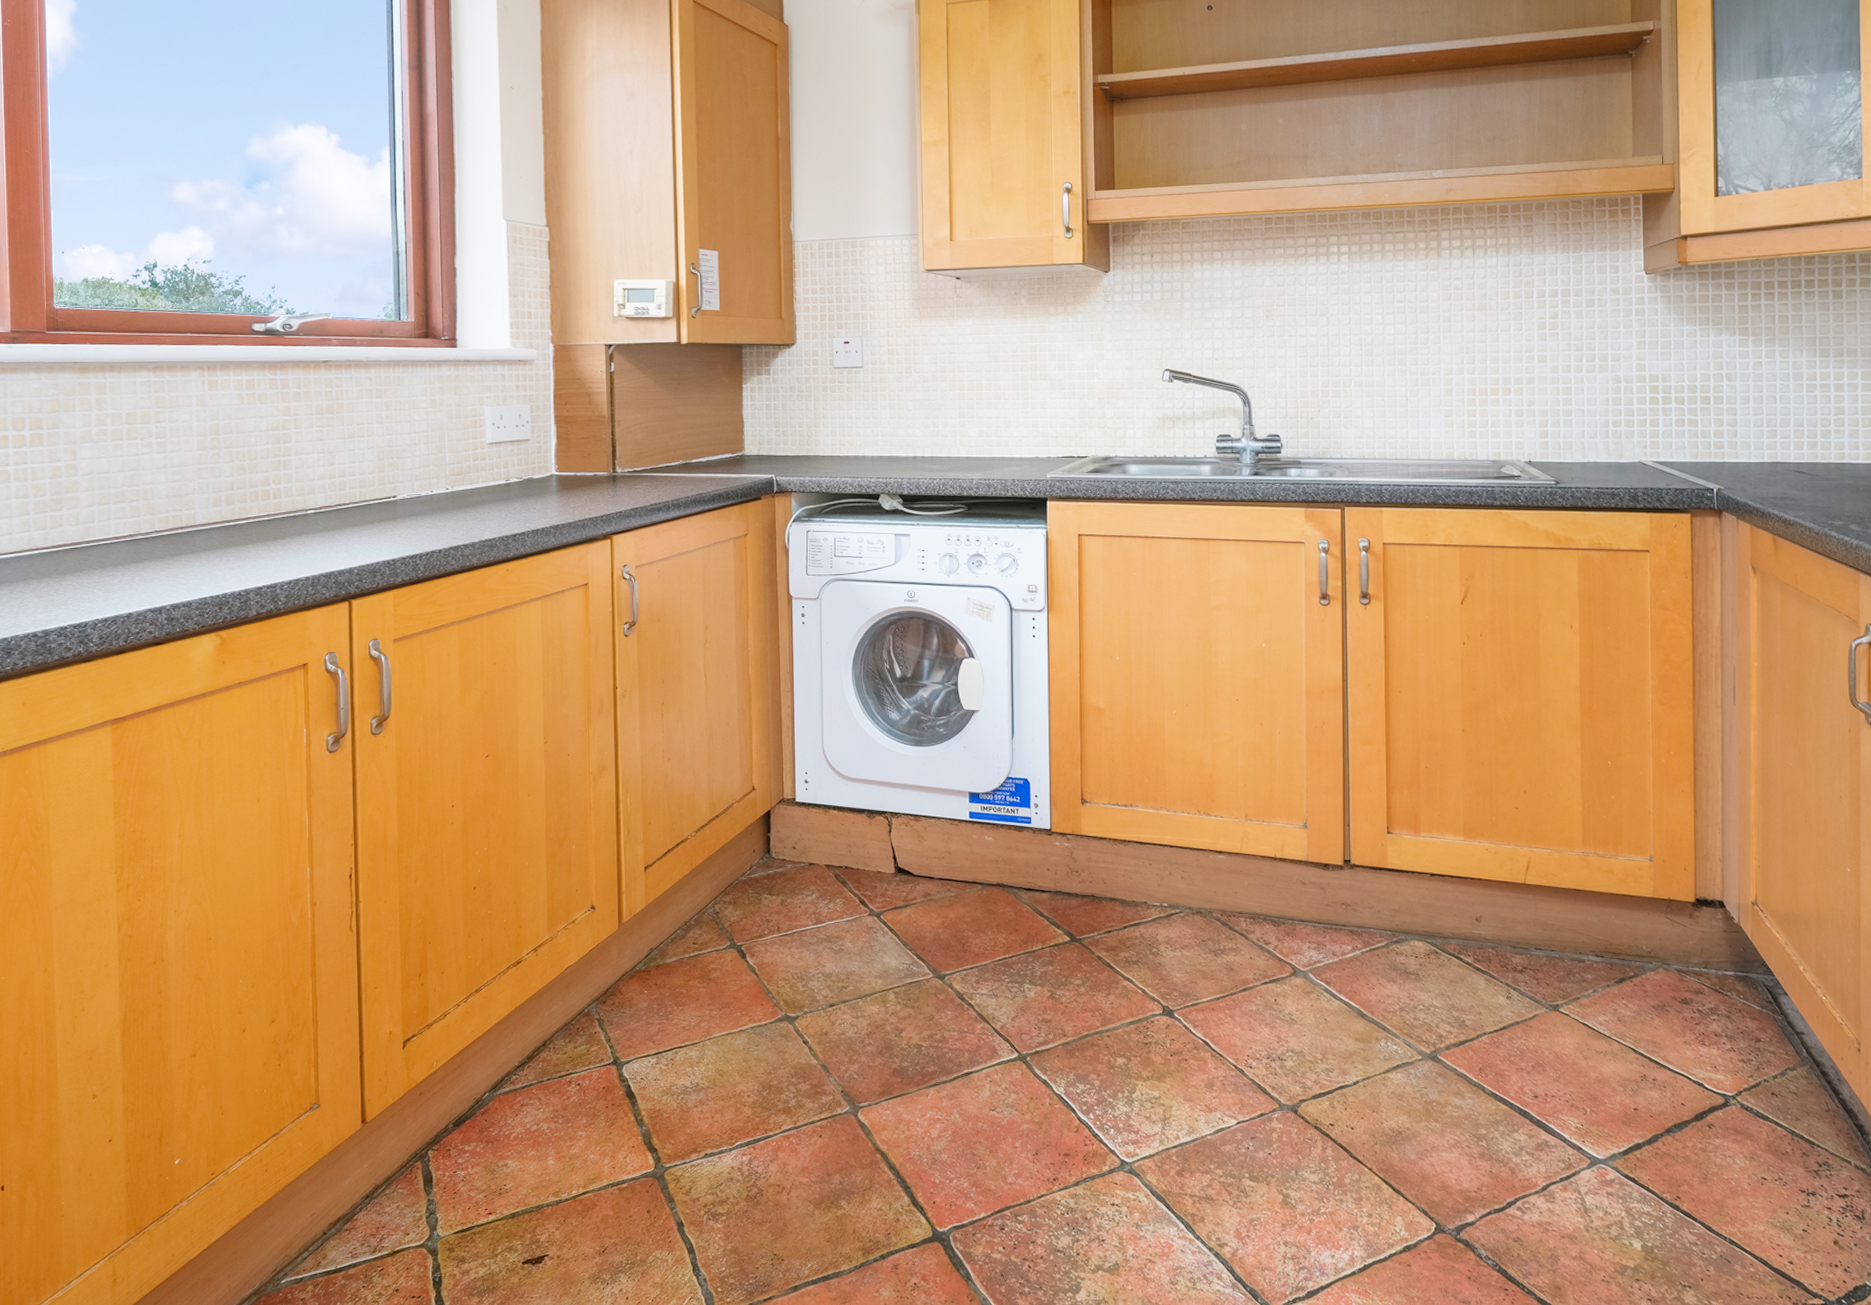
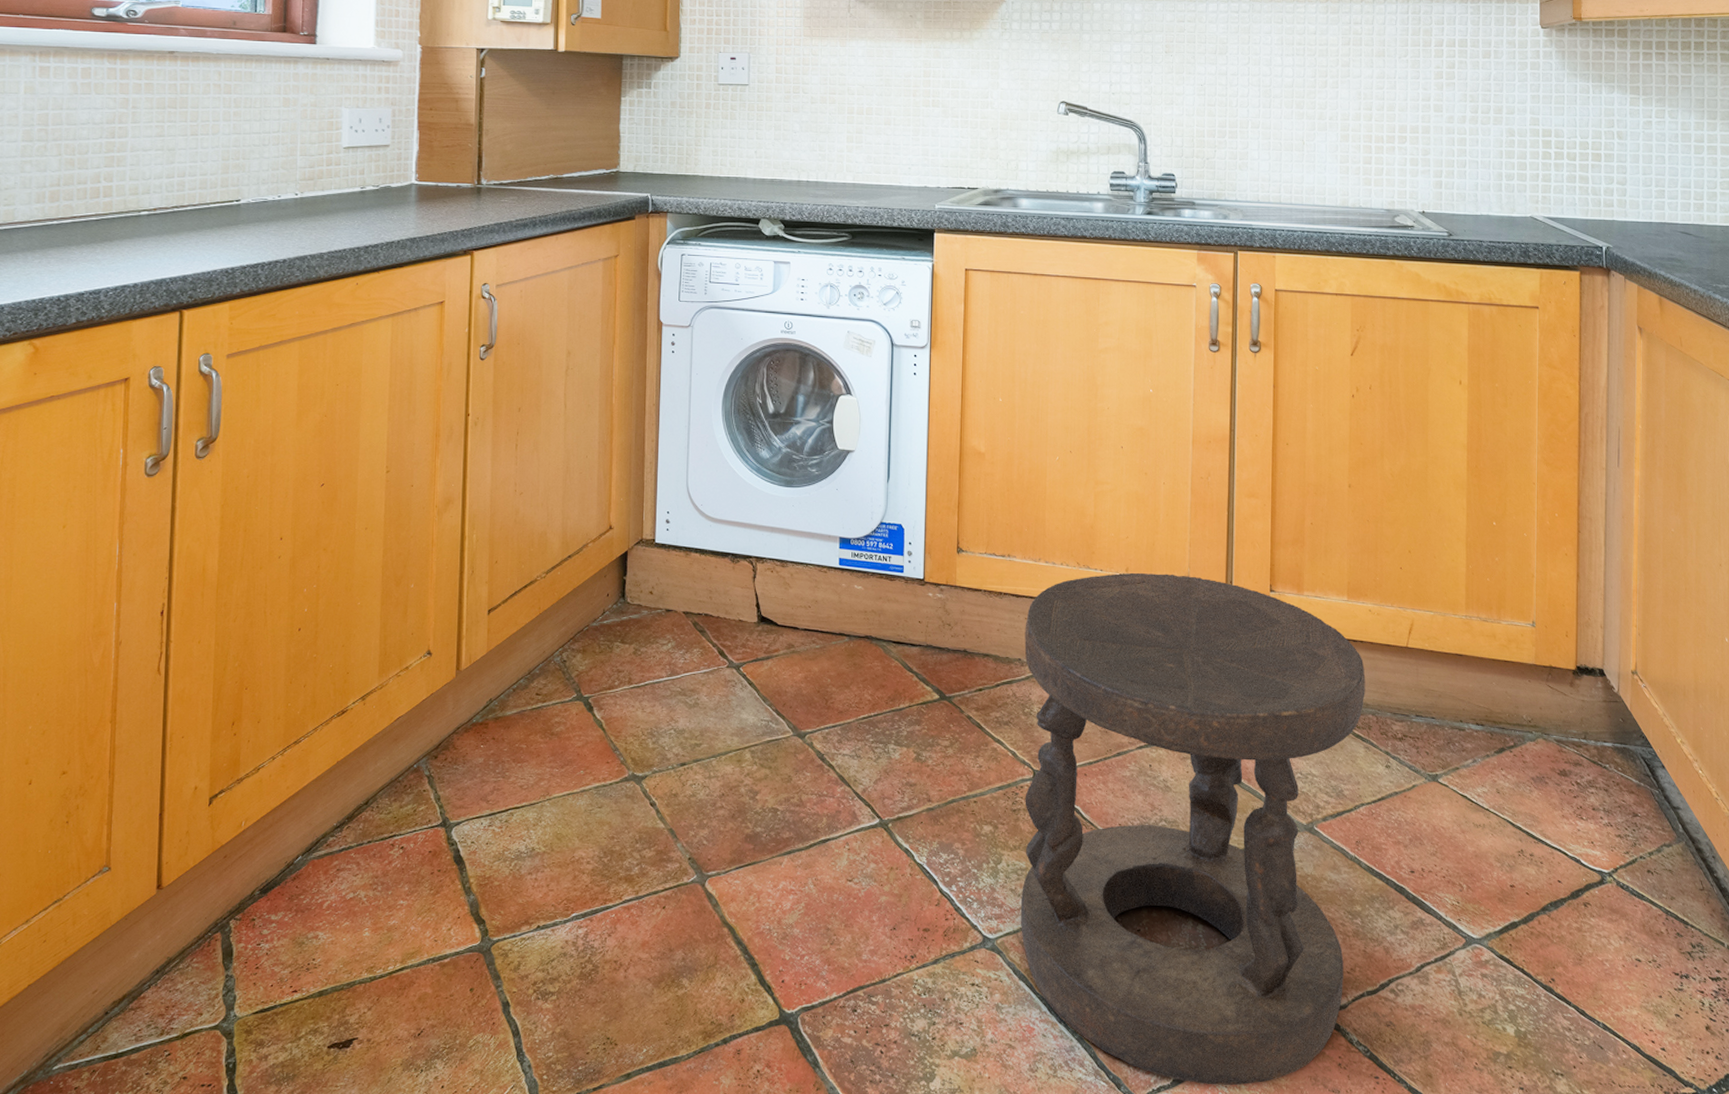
stool: none [1149,818,1484,1297] -> present [1020,572,1366,1086]

